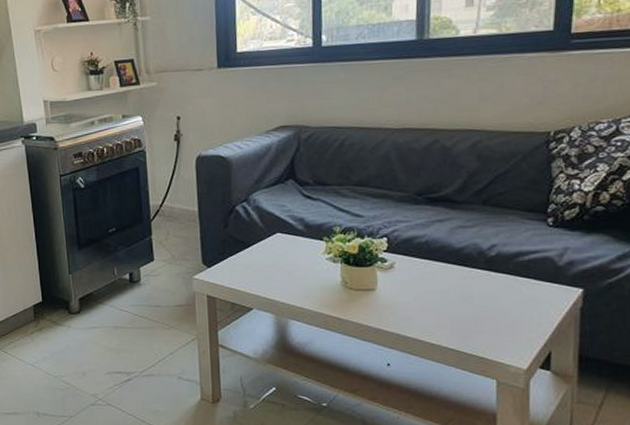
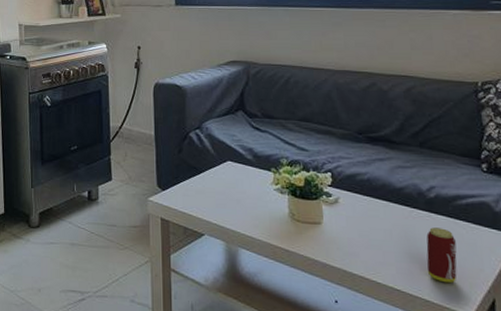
beverage can: none [483,286,515,340] -> present [426,227,457,283]

